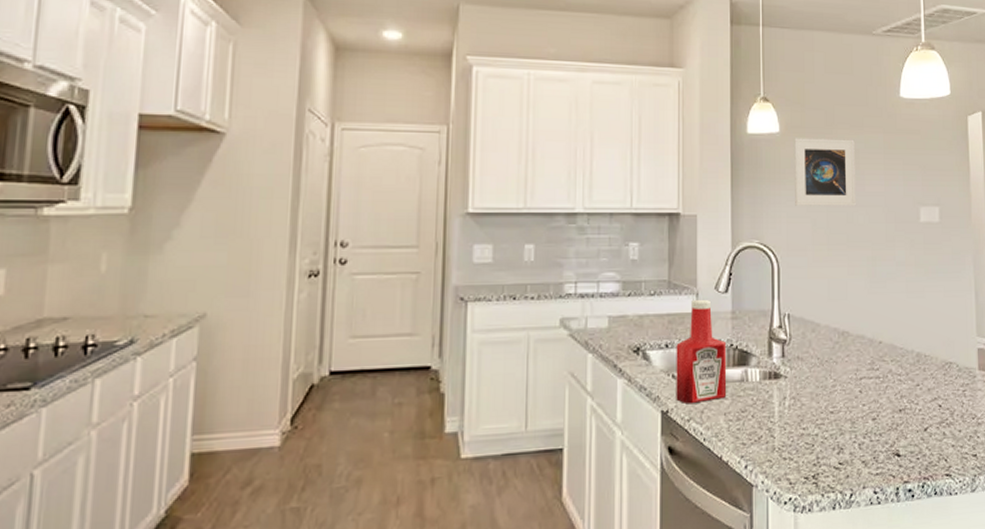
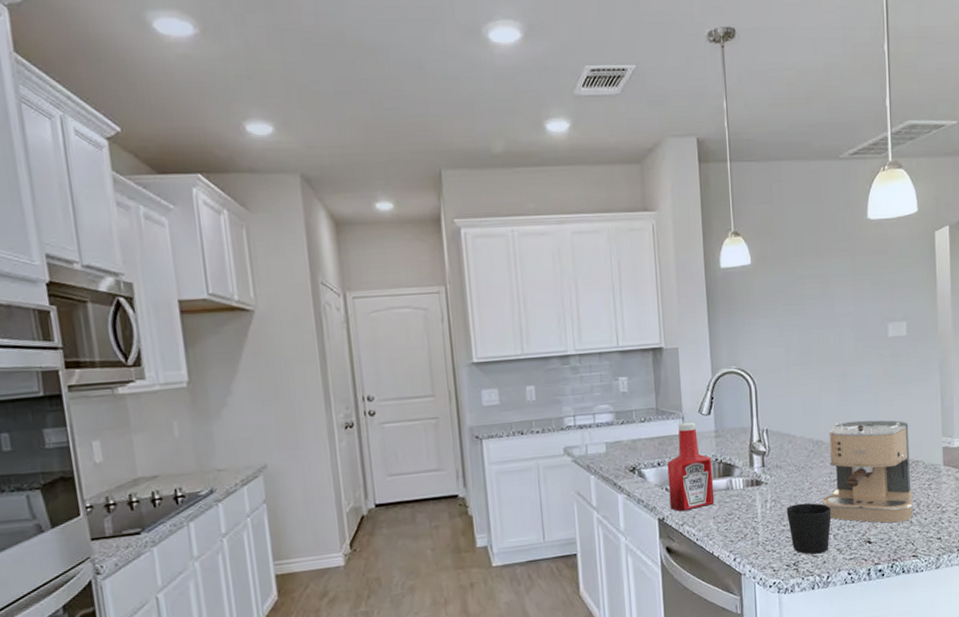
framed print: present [793,138,856,206] -> none [764,264,826,332]
cup: none [807,403,857,466] -> present [786,503,831,555]
coffee maker: none [846,312,947,434] -> present [822,420,914,523]

